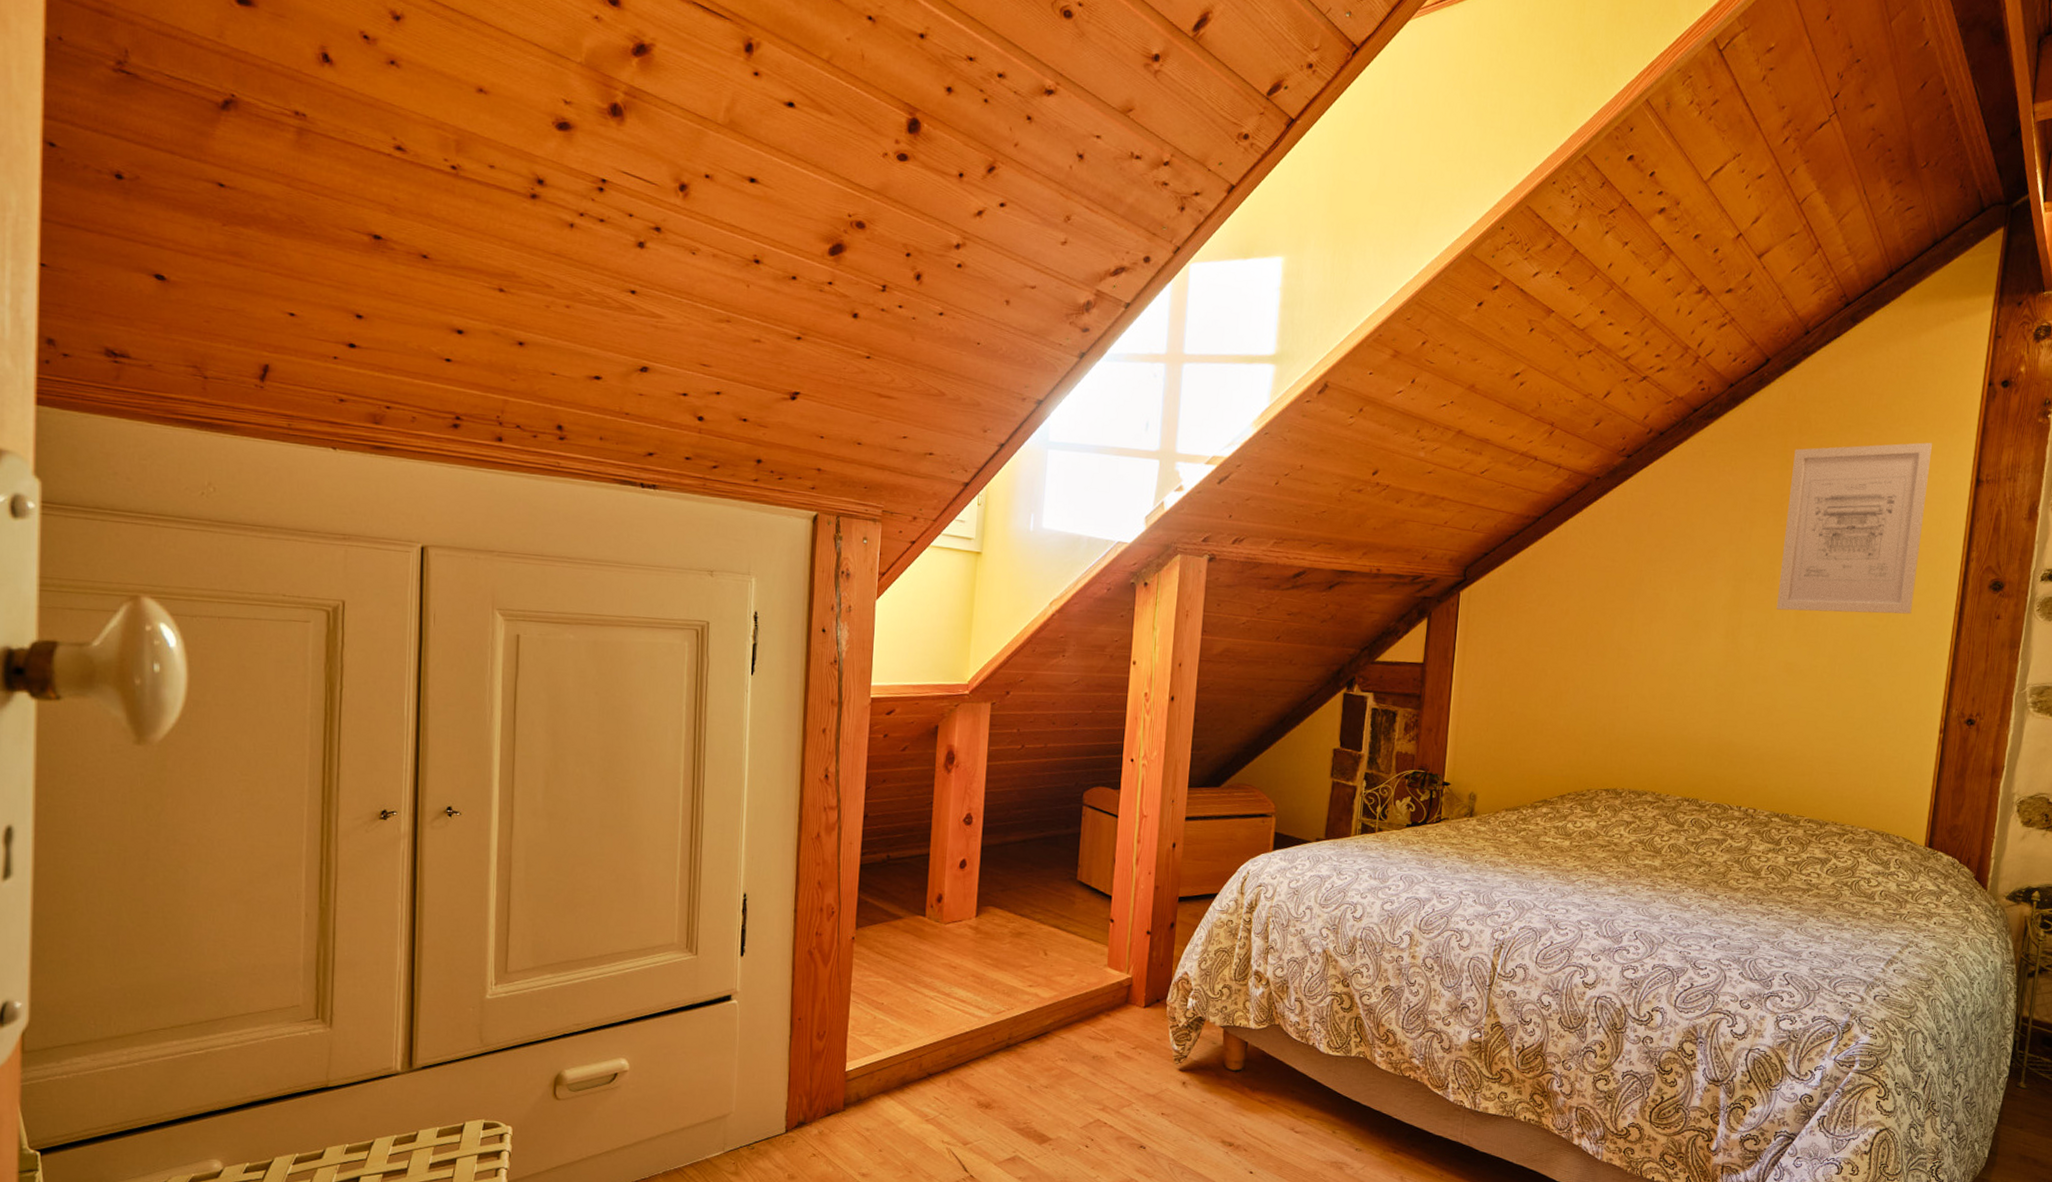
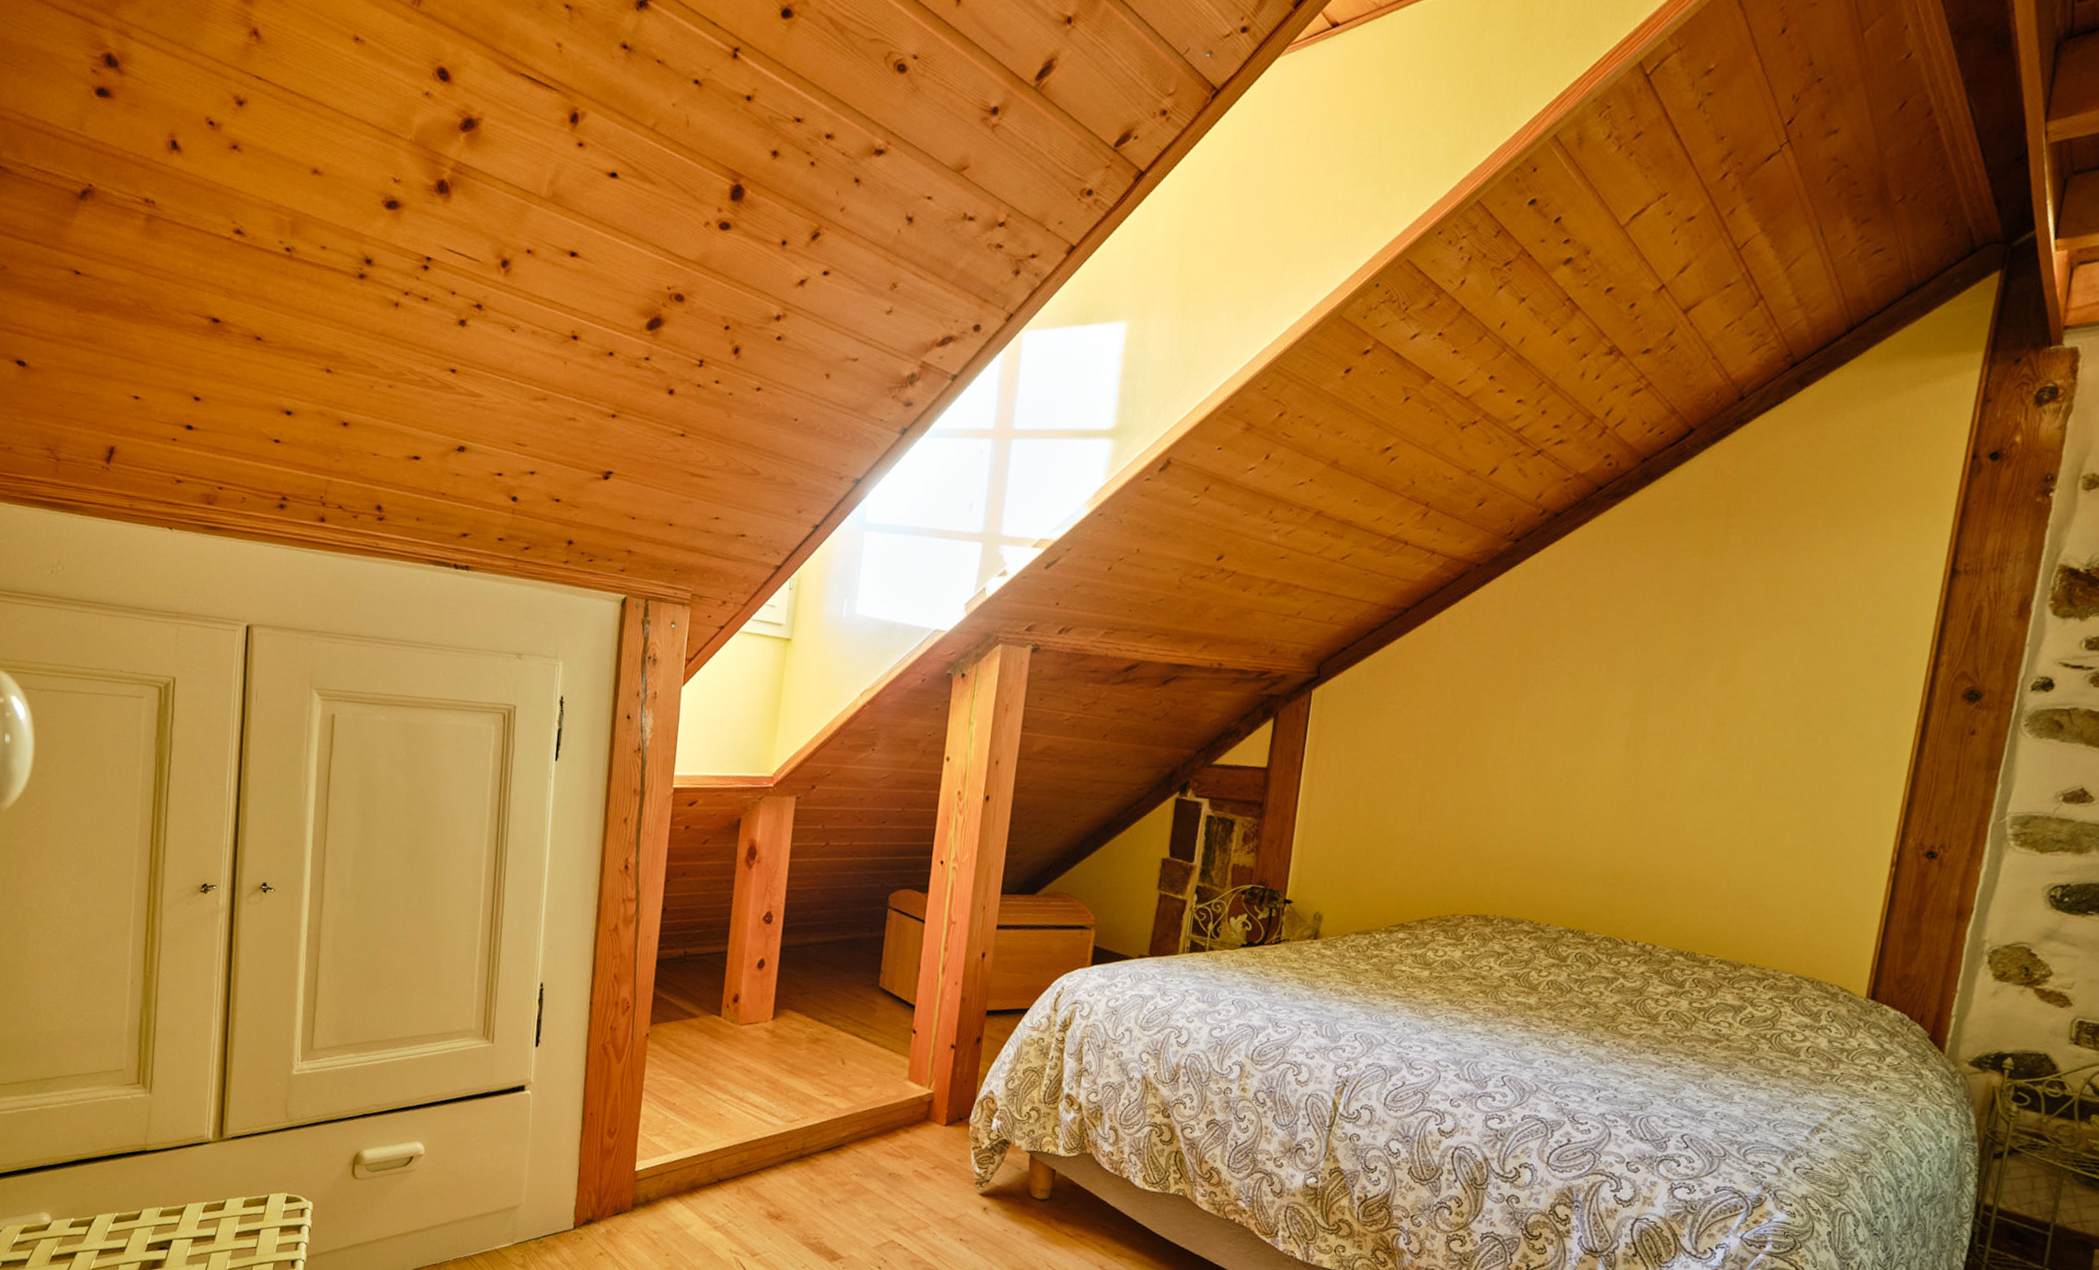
wall art: present [1777,442,1932,614] -> none [1690,525,1896,727]

